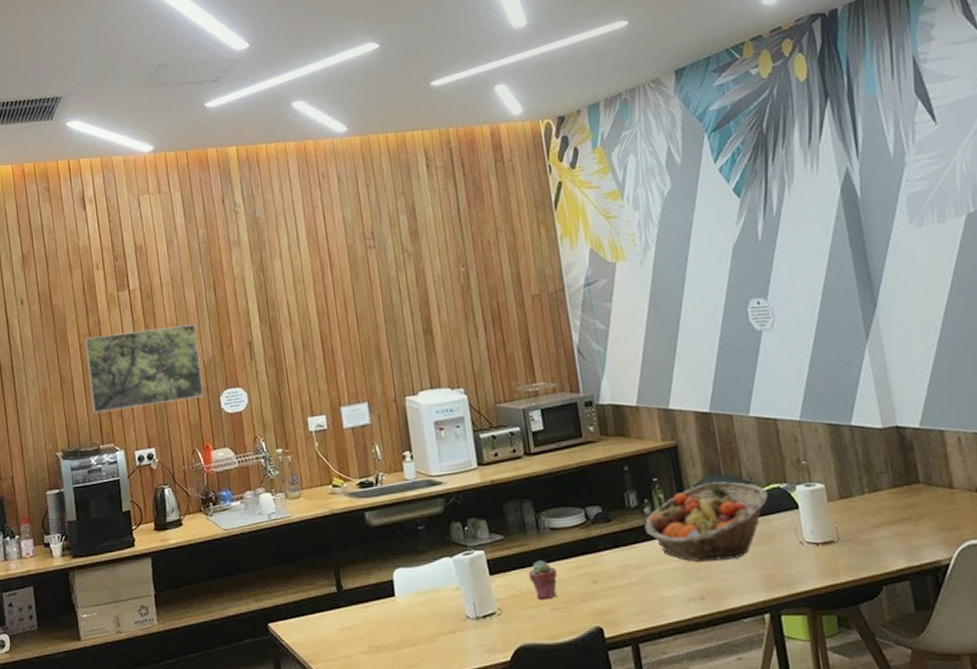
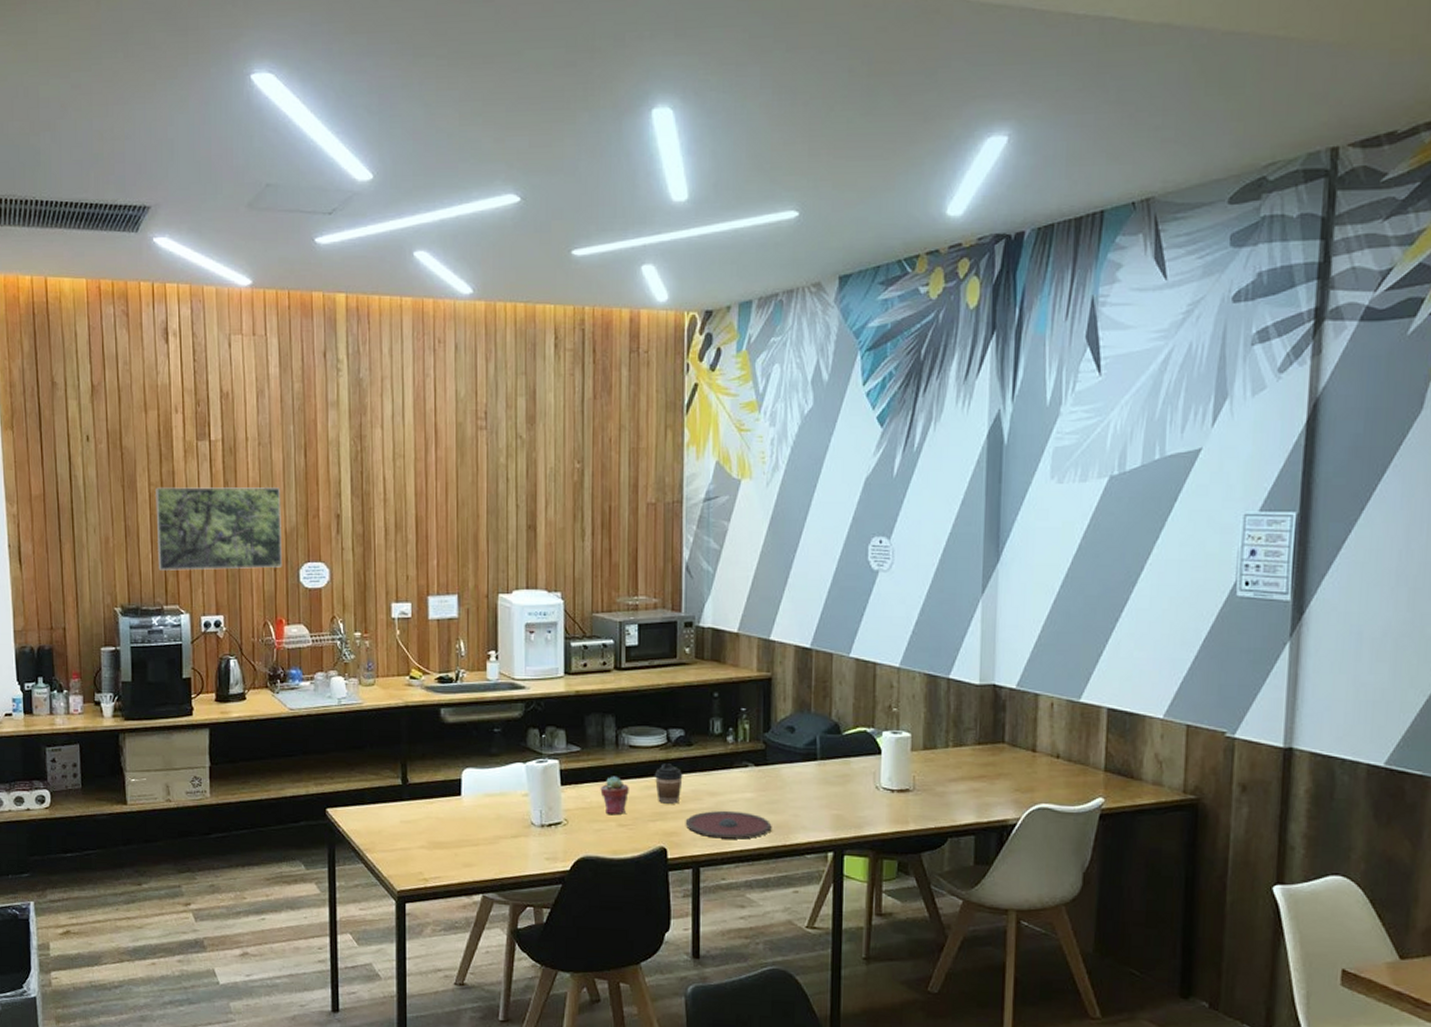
coffee cup: none [578,542,608,582] -> present [654,763,683,804]
plate: none [616,582,704,612] -> present [685,810,772,839]
fruit basket: present [644,481,768,562] -> none [725,719,853,797]

